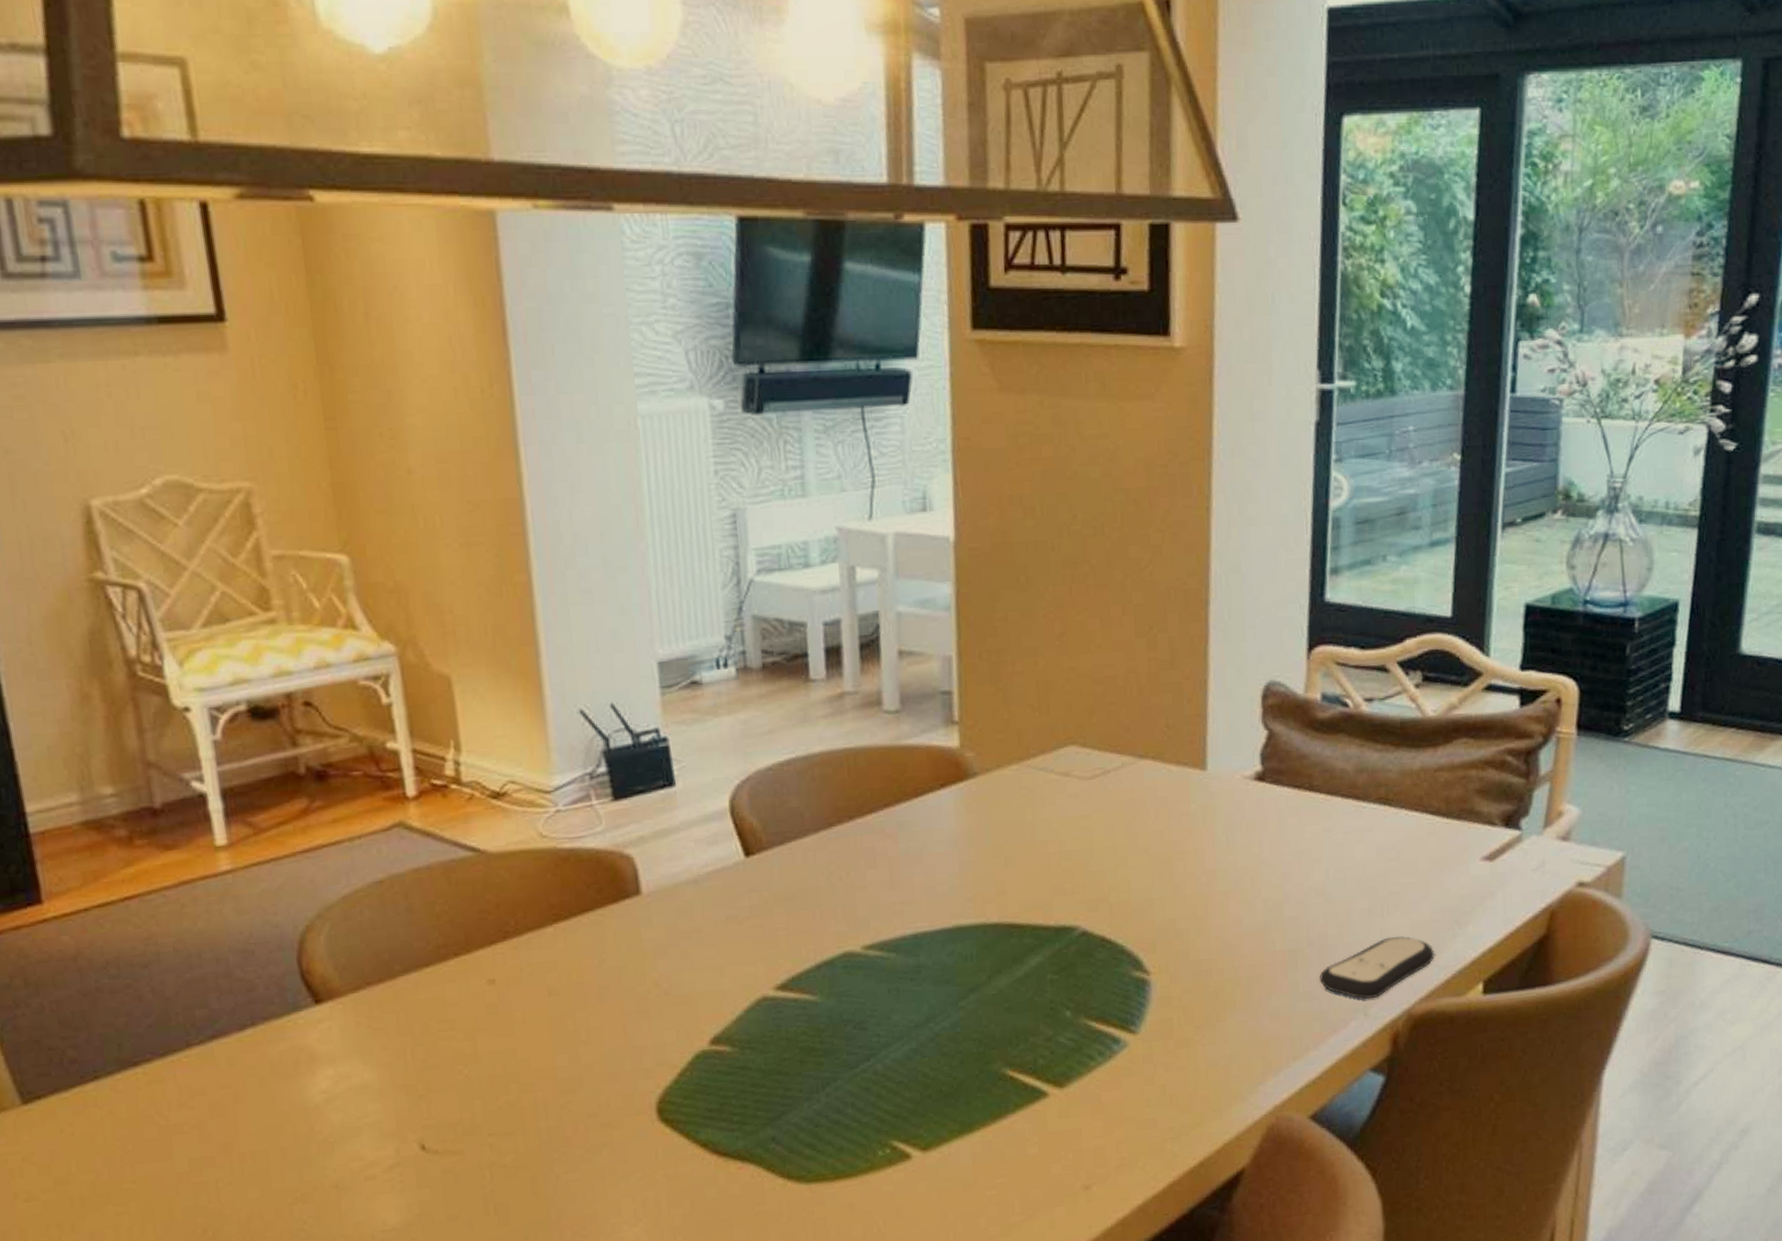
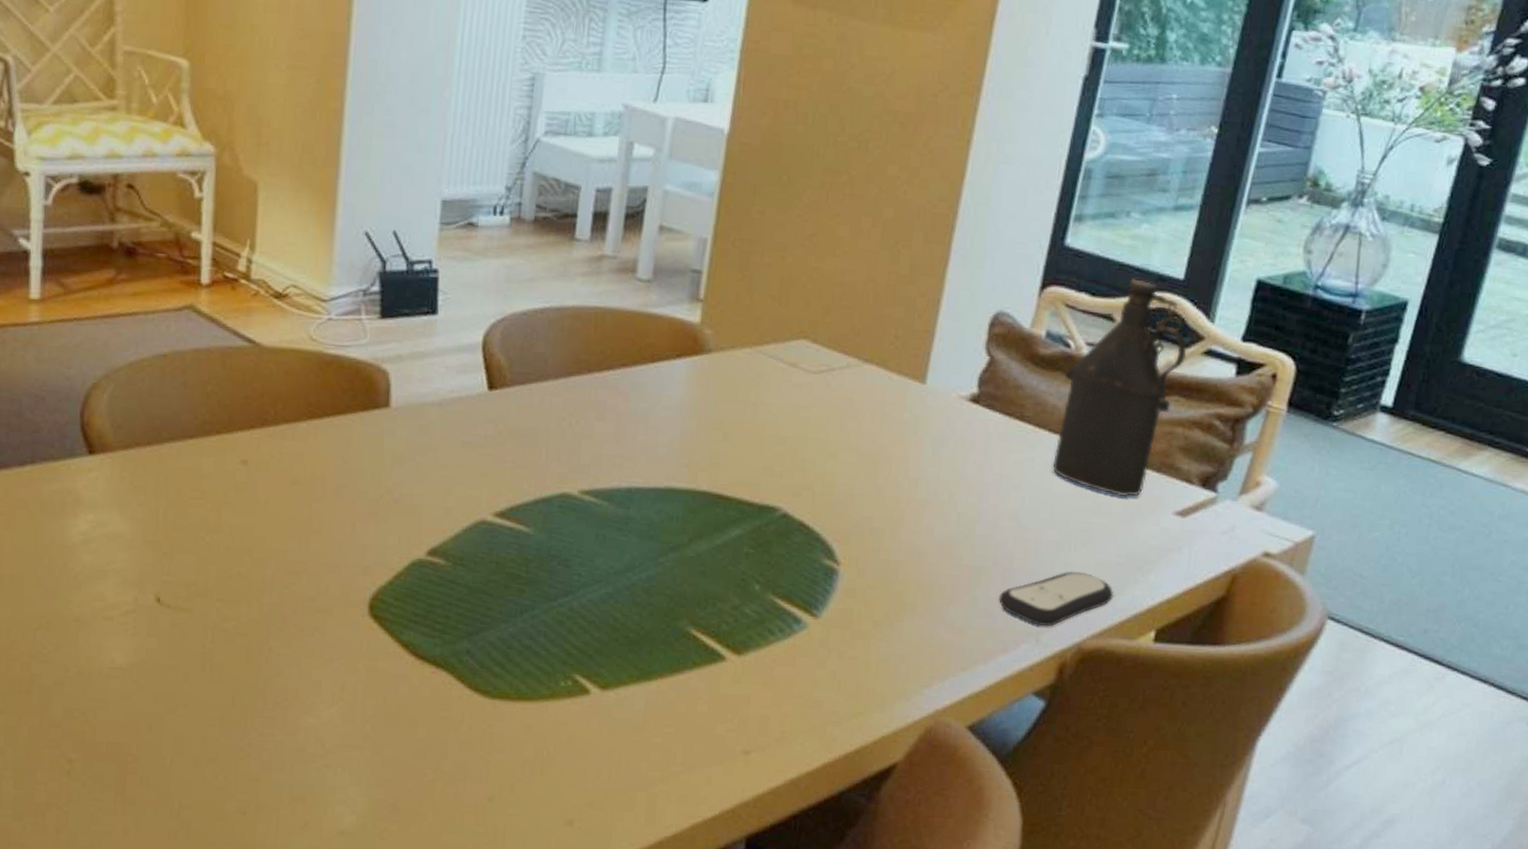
bottle: none [1349,624,1468,852] -> present [1052,278,1188,497]

